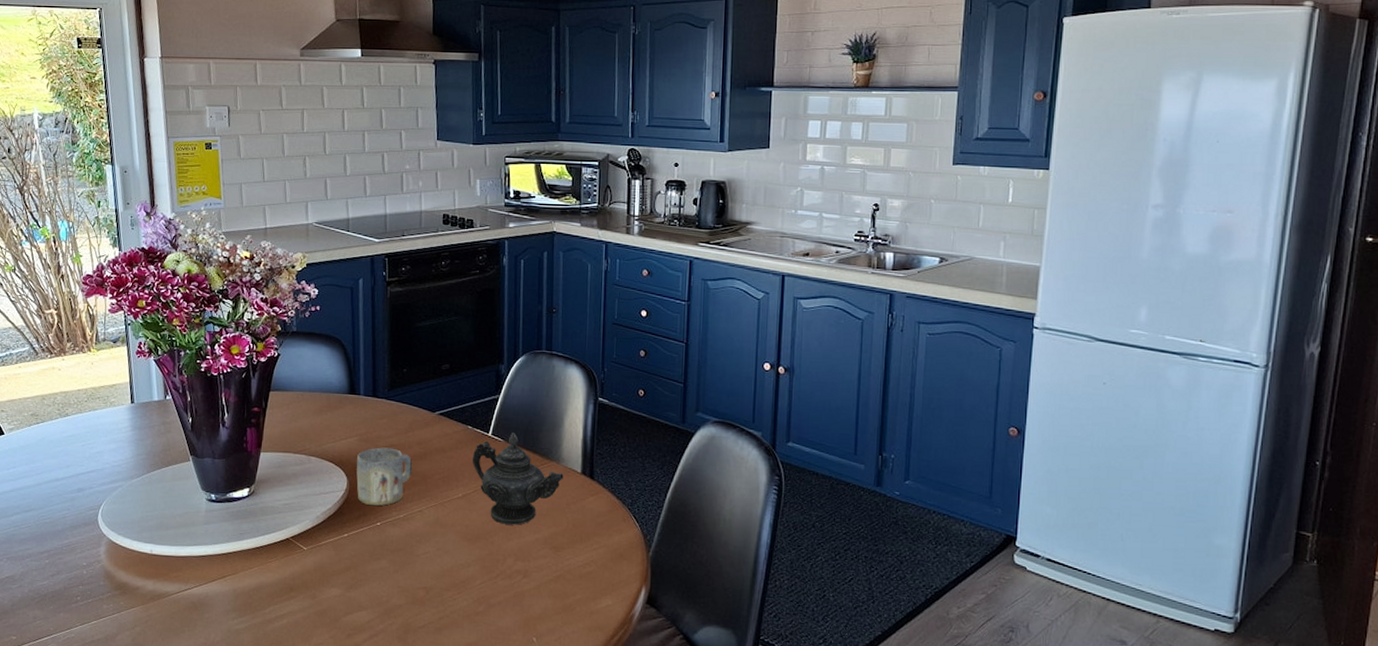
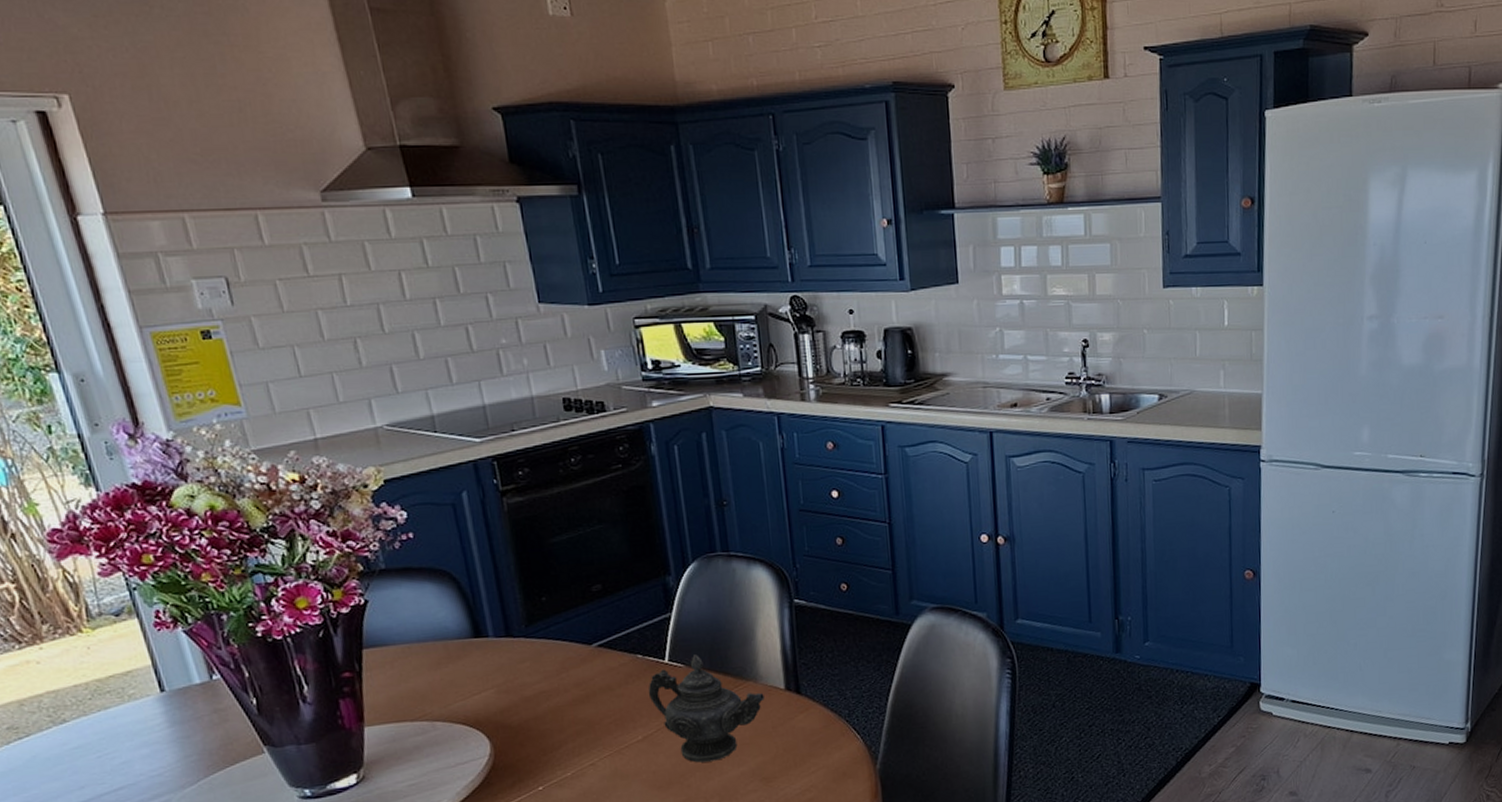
mug: present [356,447,413,506] -> none [498,695,575,768]

